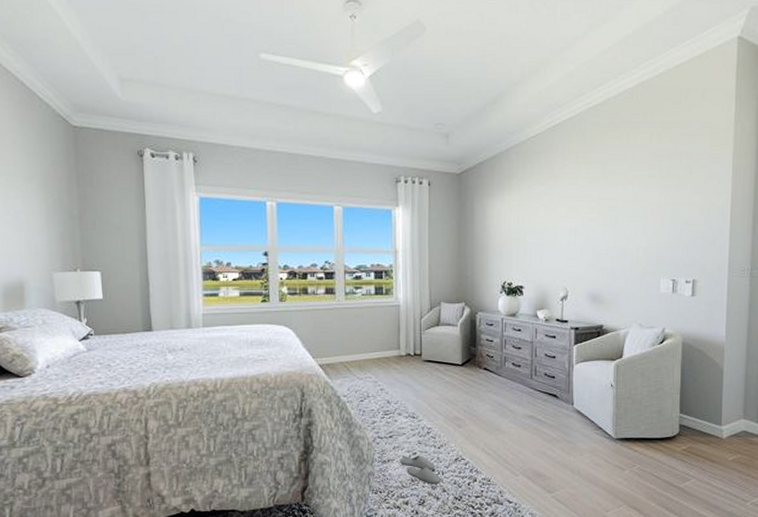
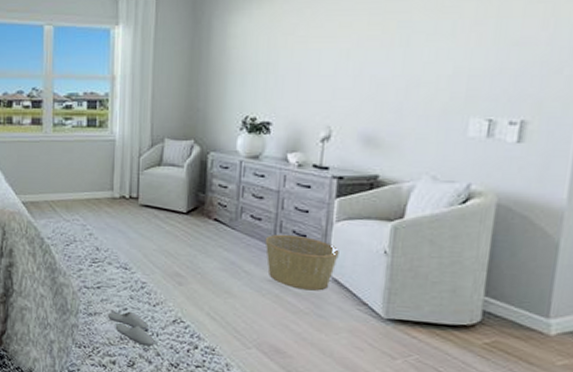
basket: none [524,377,579,422] -> present [265,234,339,291]

